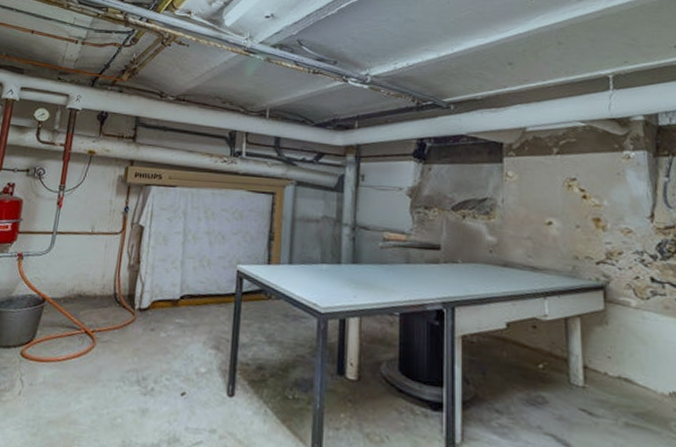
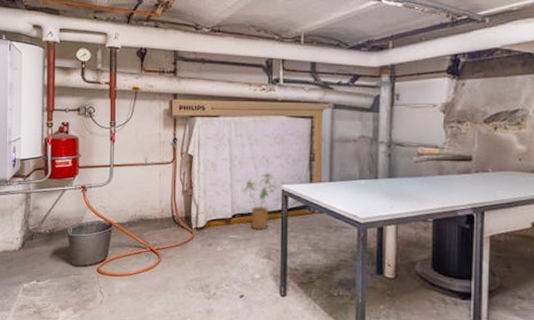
house plant: none [195,249,232,316] -> present [244,172,277,230]

